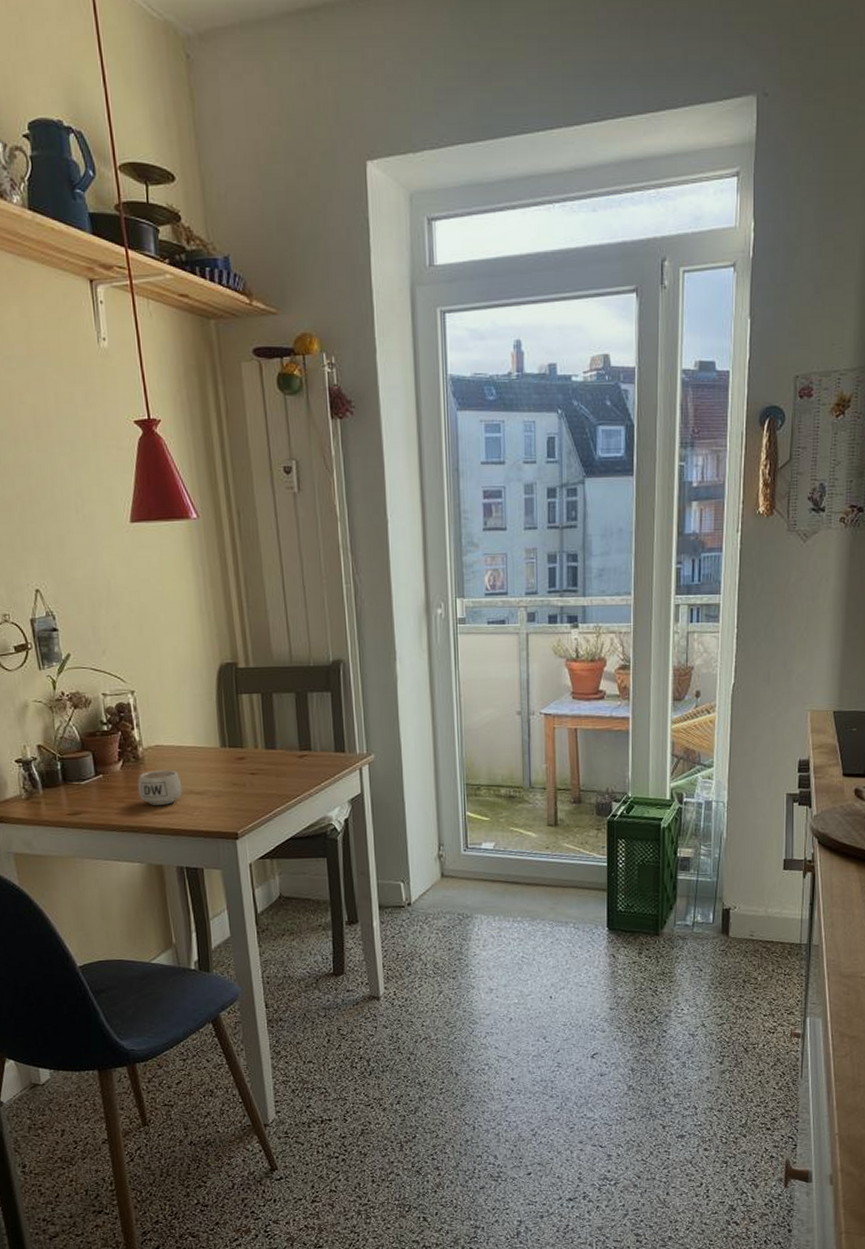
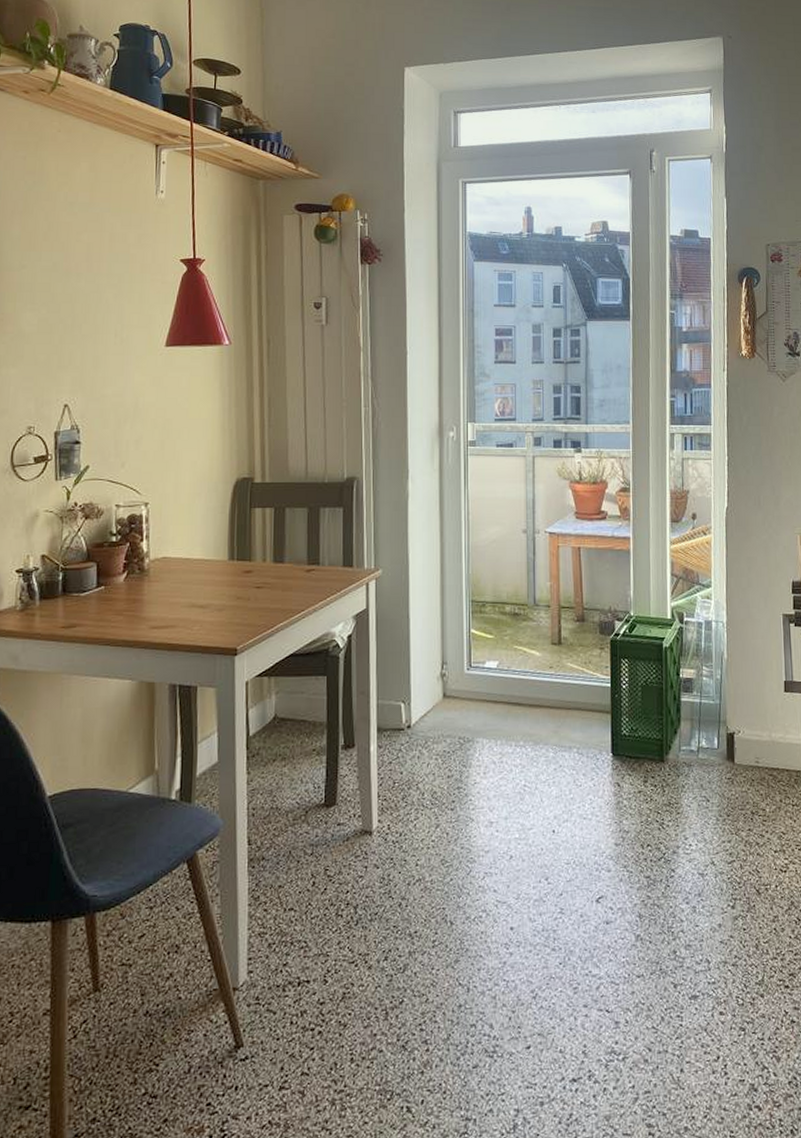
mug: present [138,769,183,805] -> none [139,582,185,619]

